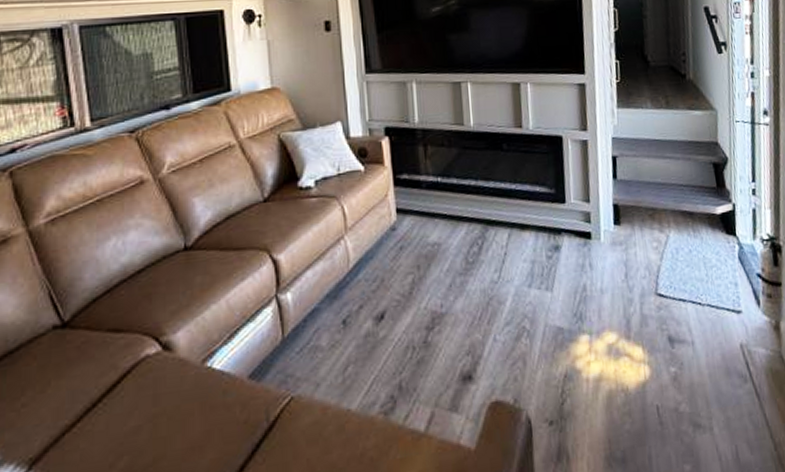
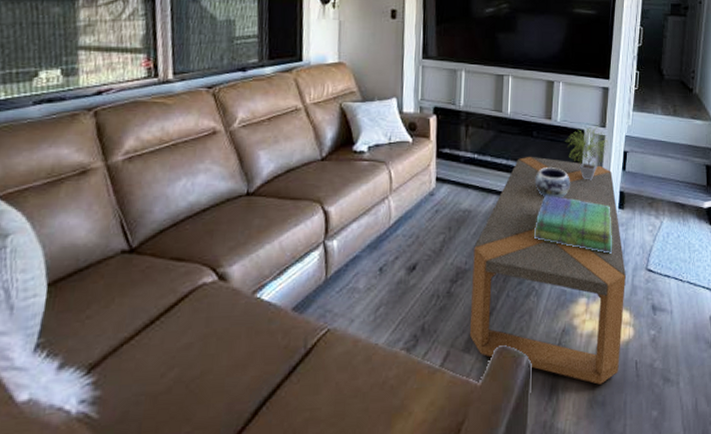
coffee table: none [449,172,638,438] -> present [469,156,626,385]
decorative bowl: none [511,183,554,220] -> present [535,167,570,199]
stack of books: none [516,216,613,280] -> present [533,195,613,254]
potted plant: none [542,128,594,195] -> present [566,125,609,180]

